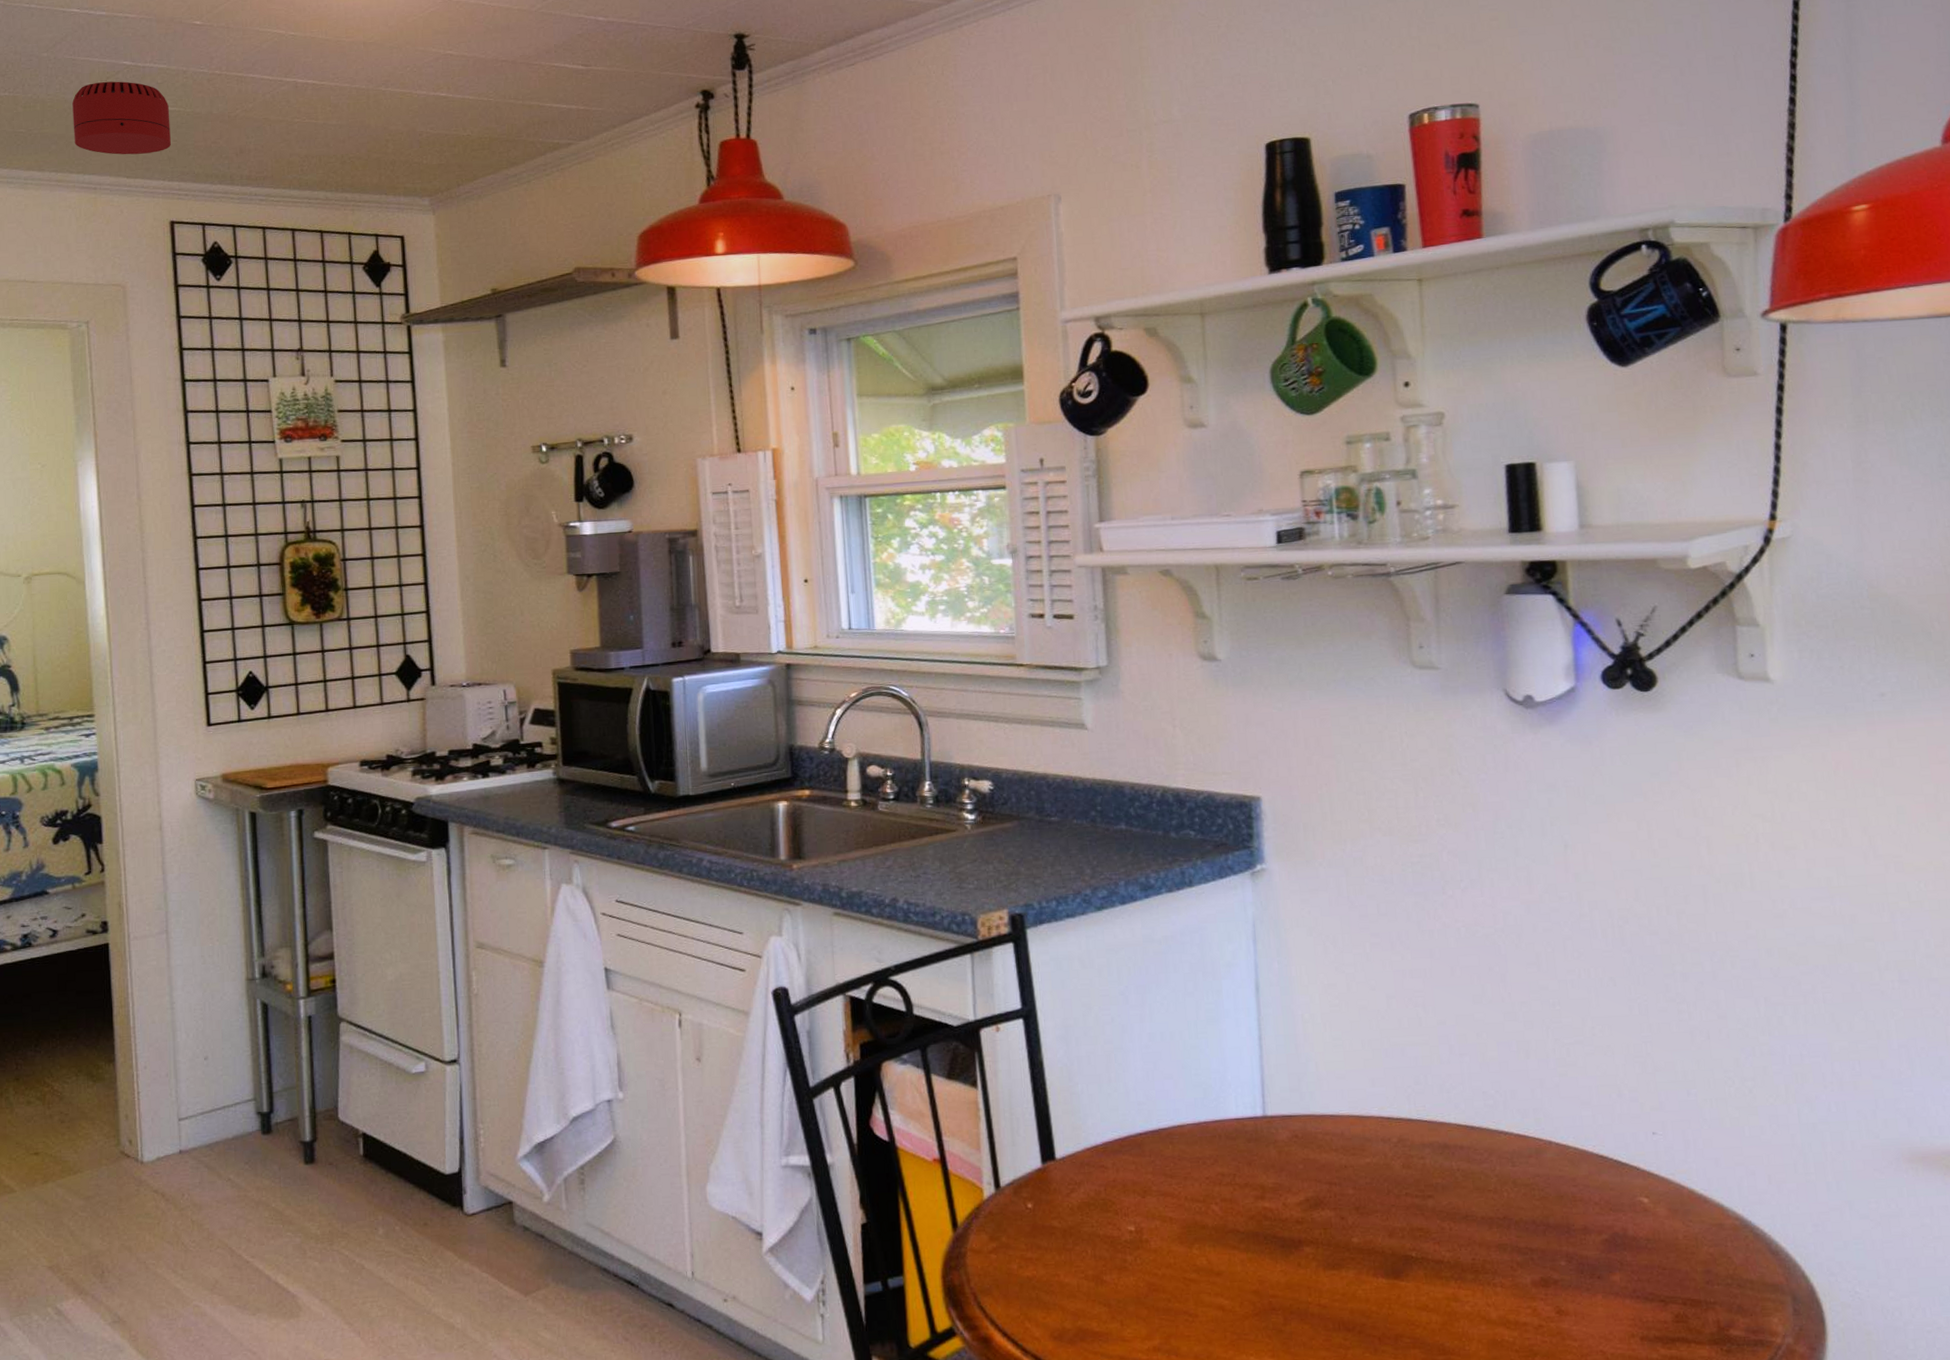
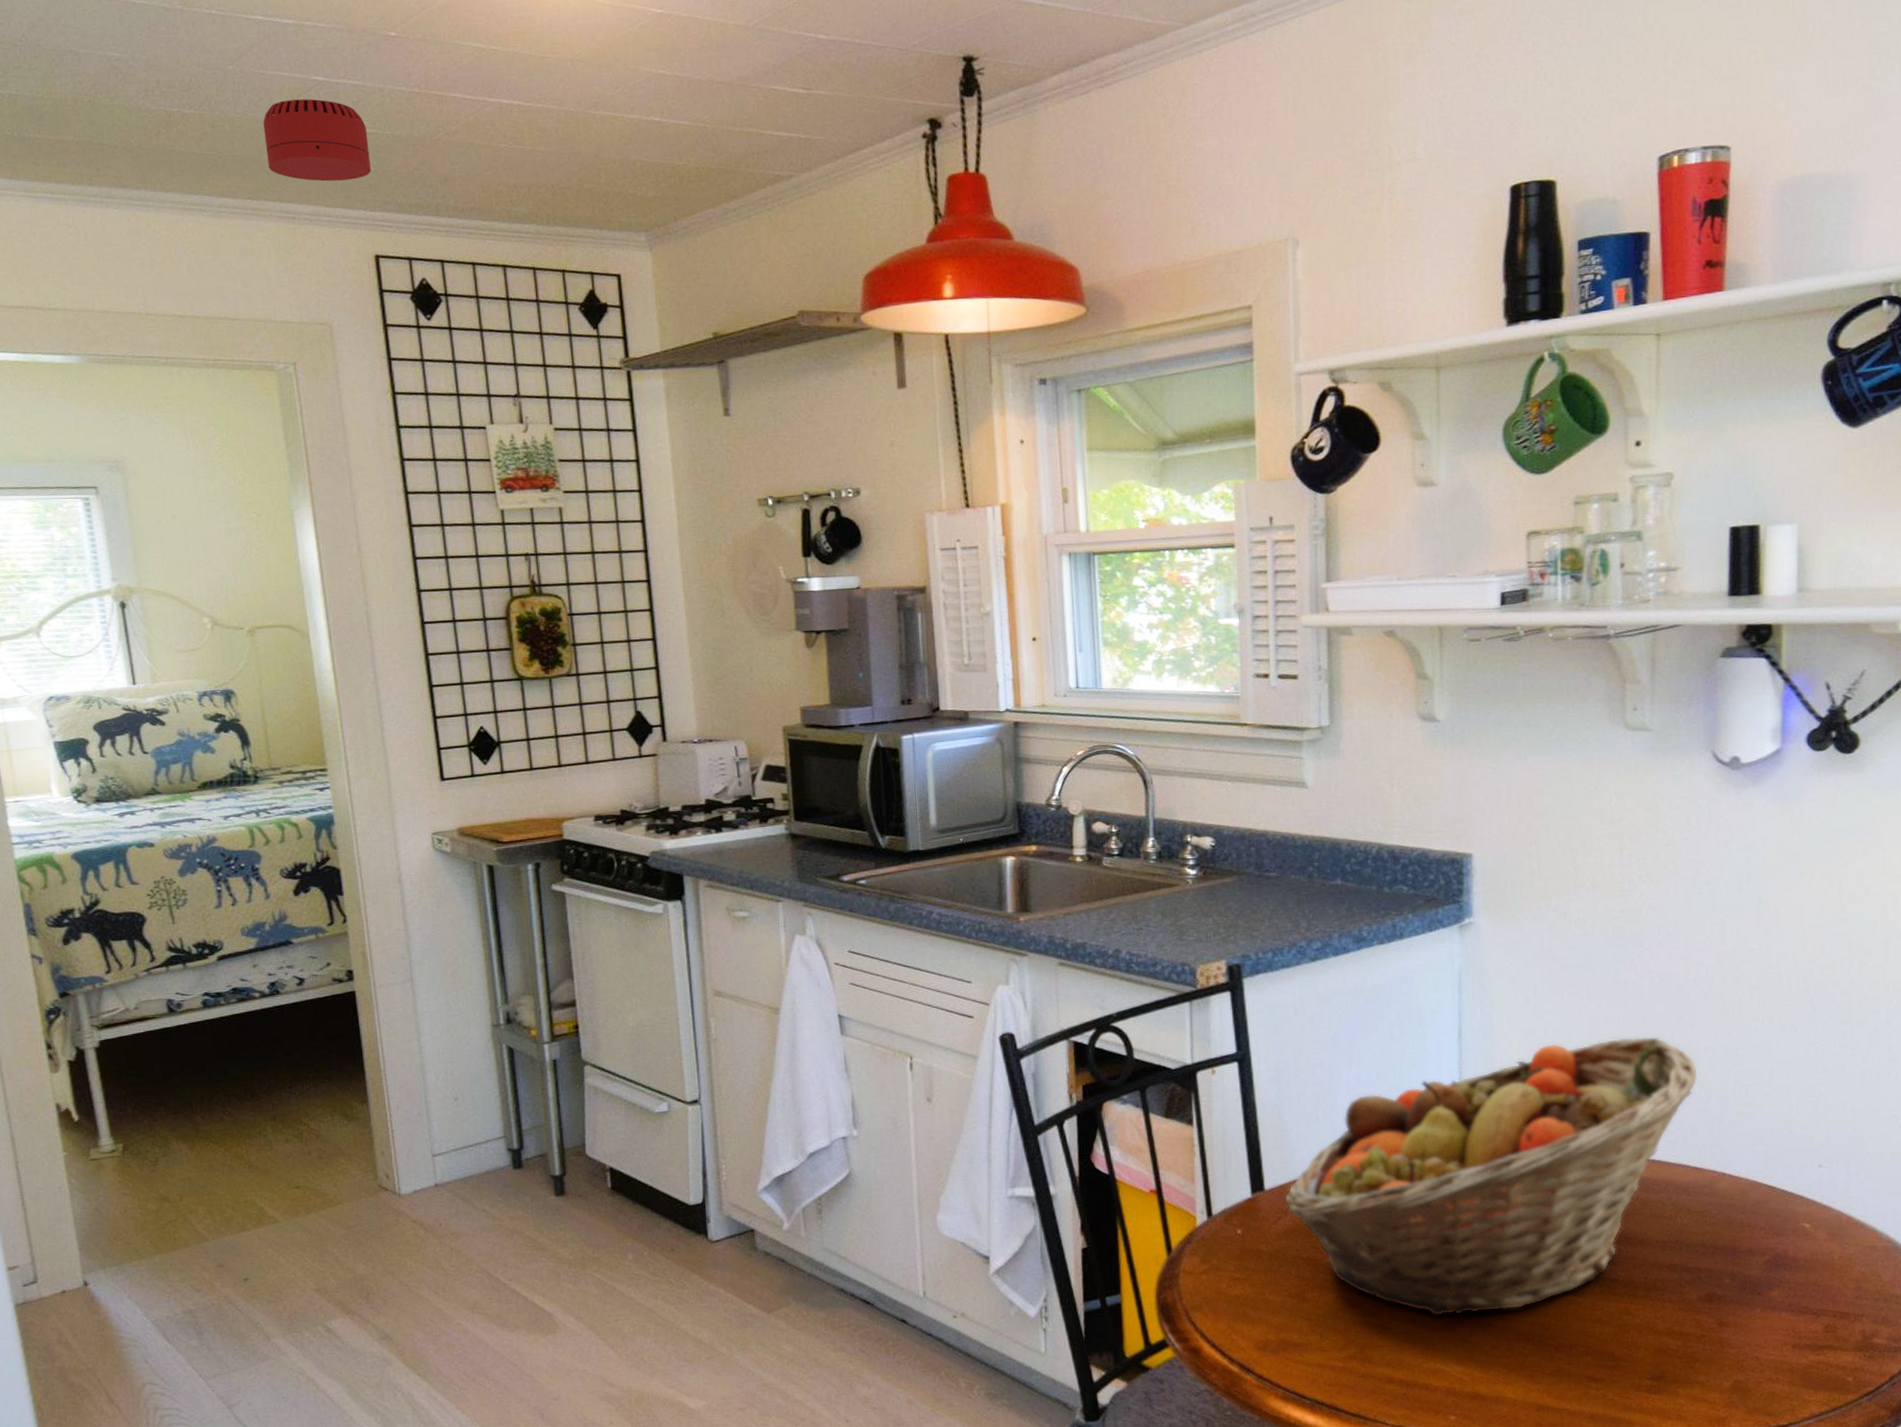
fruit basket: none [1077,990,1514,1303] -> present [1284,1036,1698,1317]

